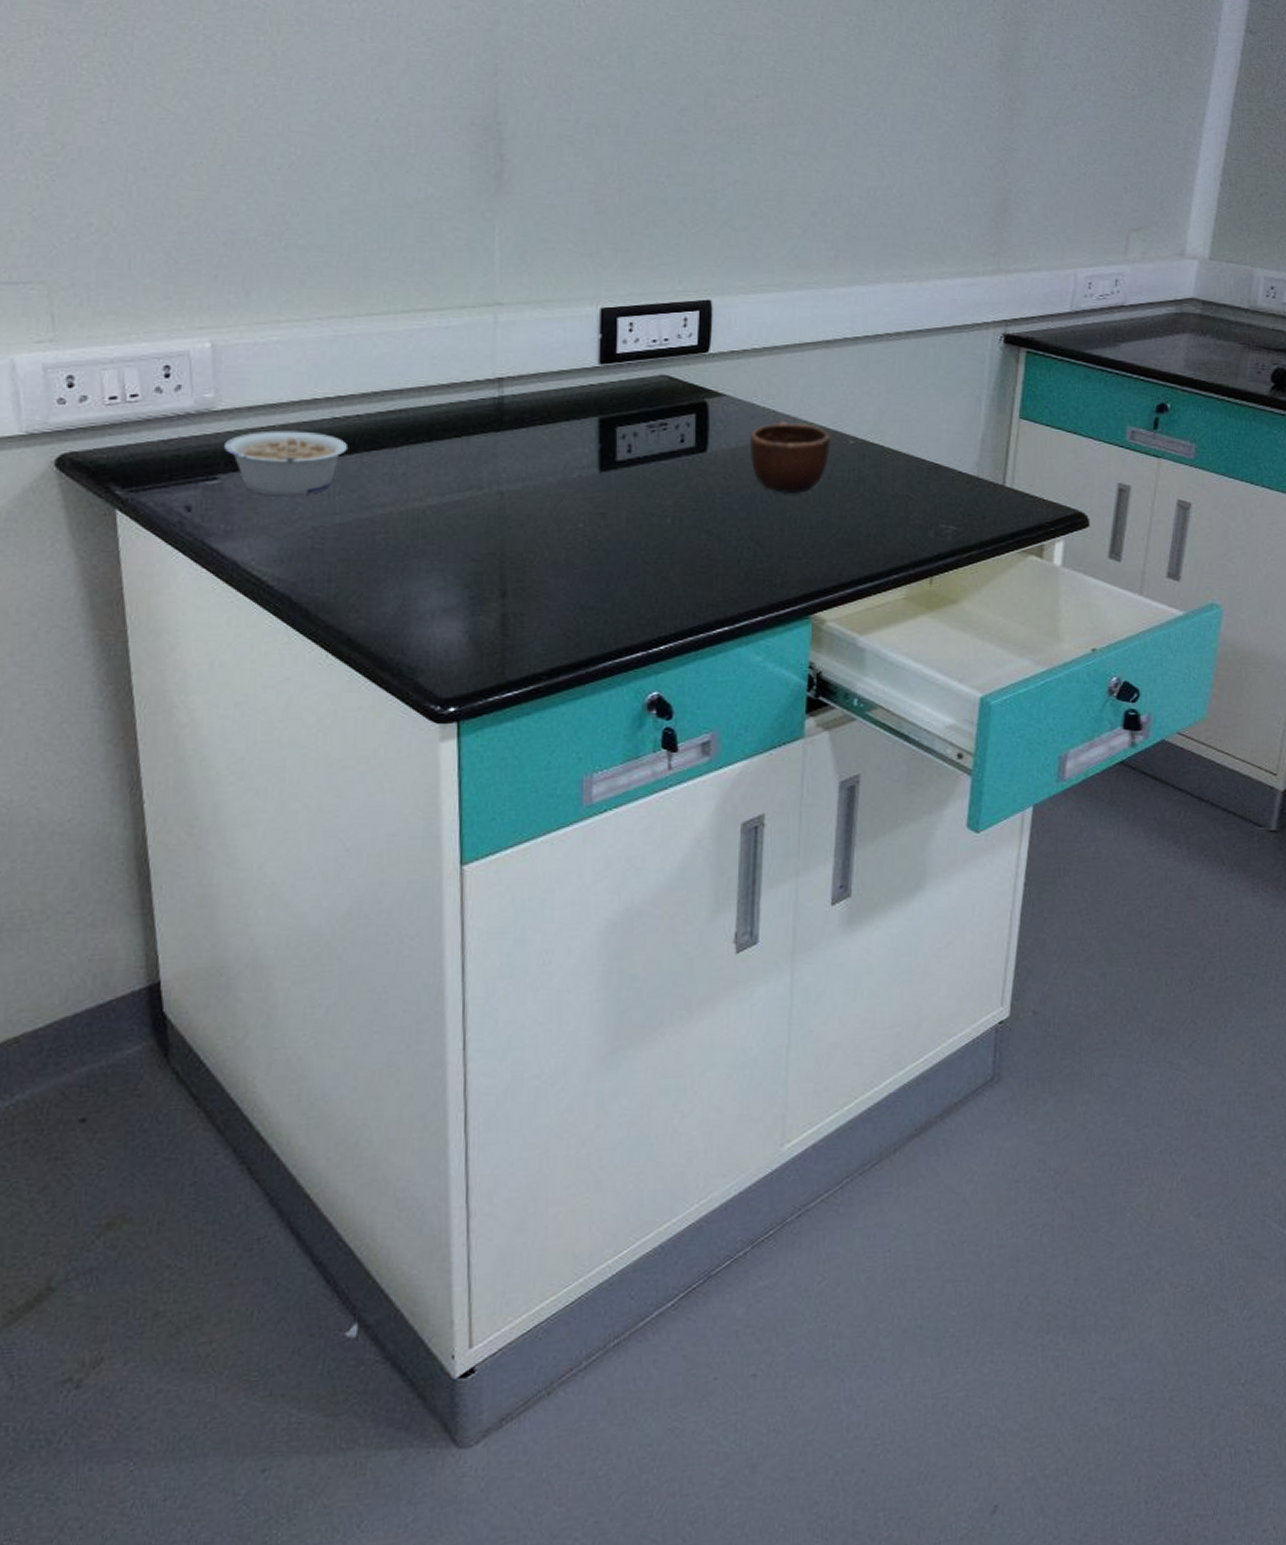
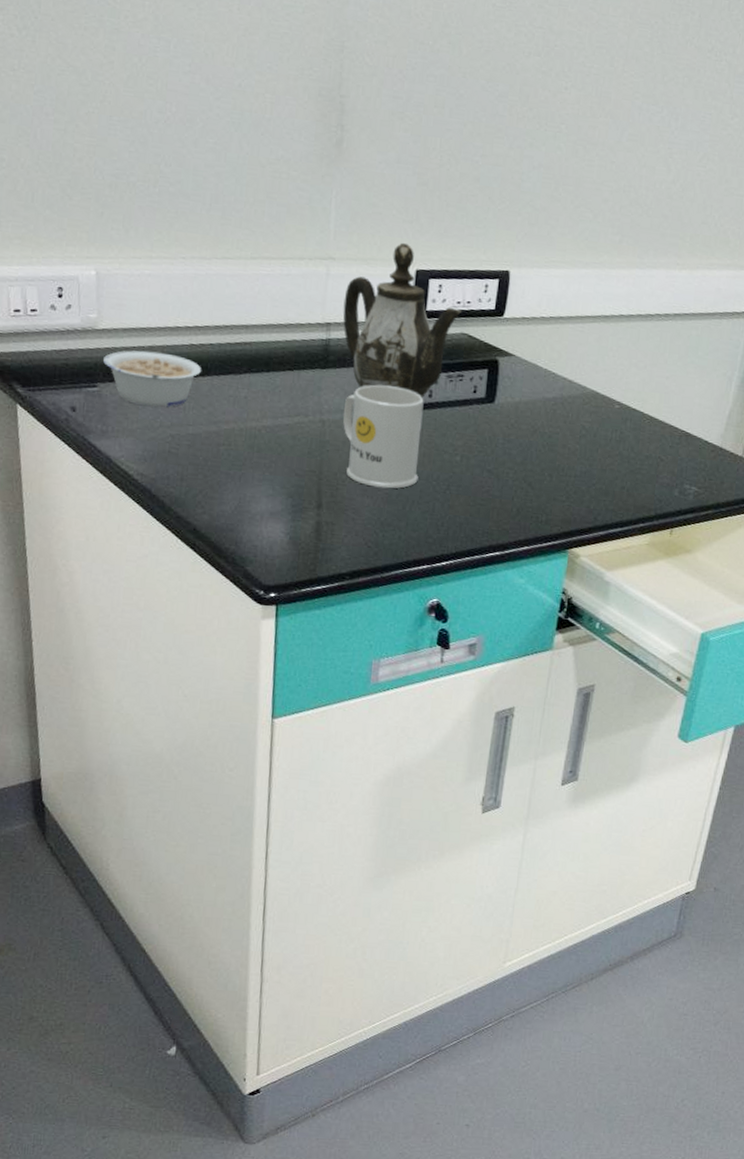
teapot: none [517,279,660,454] -> present [343,242,463,398]
mug: none [525,444,623,565] -> present [342,384,424,489]
mug: present [749,420,830,493] -> none [530,382,600,446]

